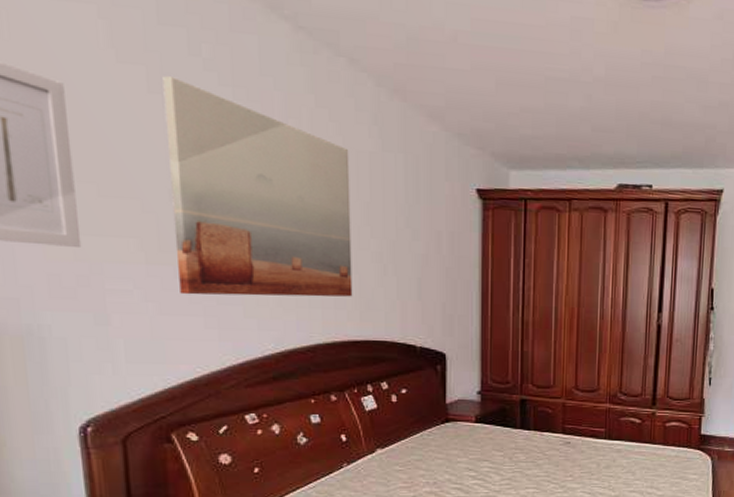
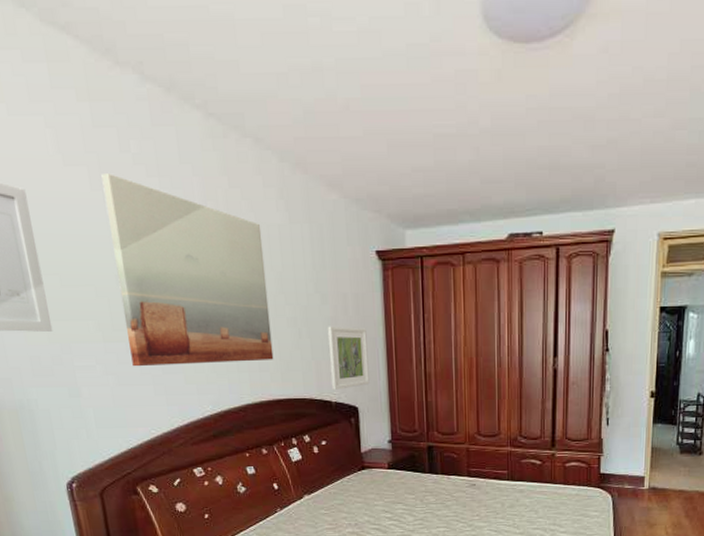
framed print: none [416,264,461,334] -> present [327,326,370,390]

